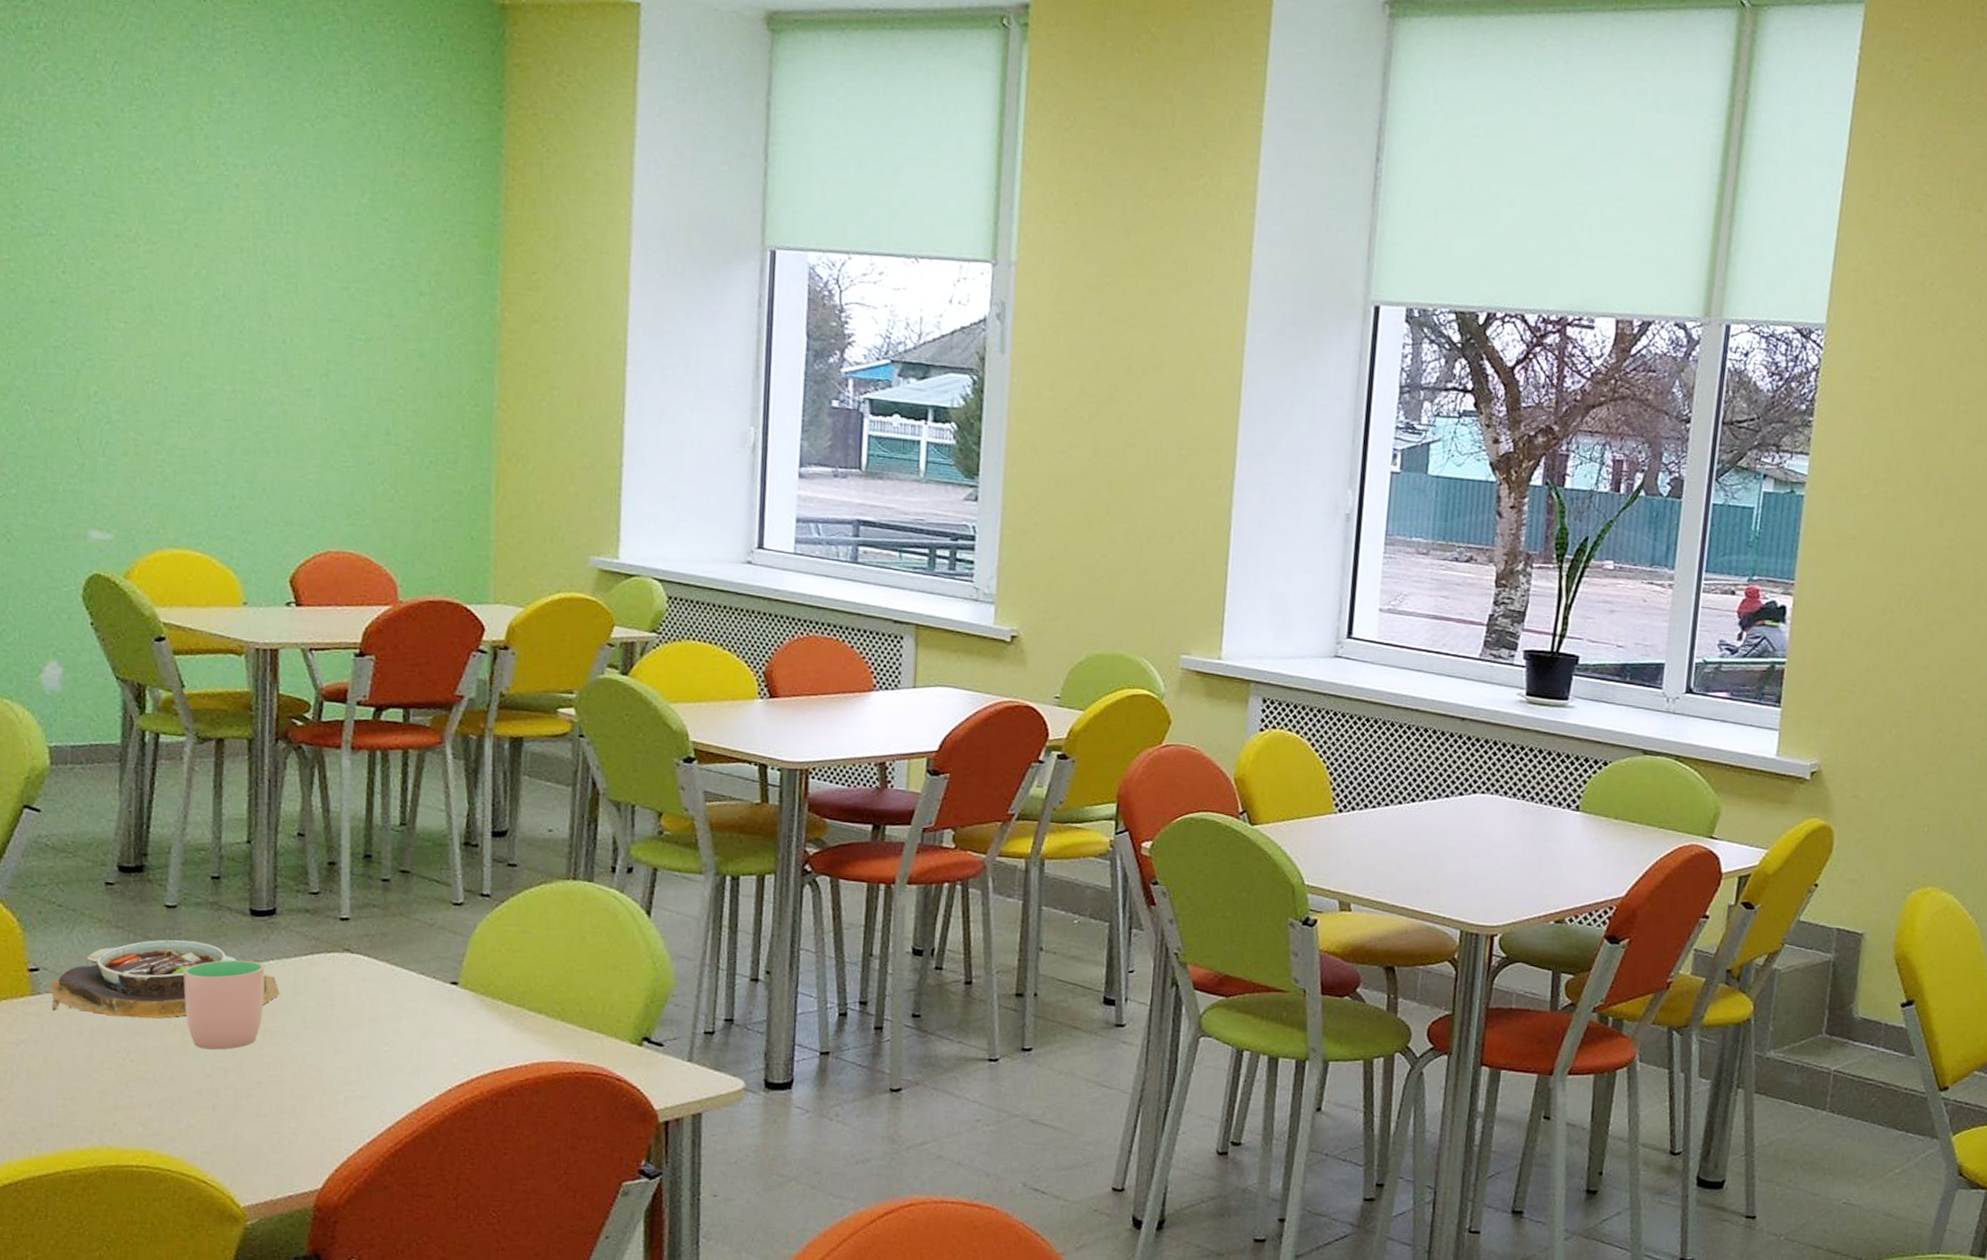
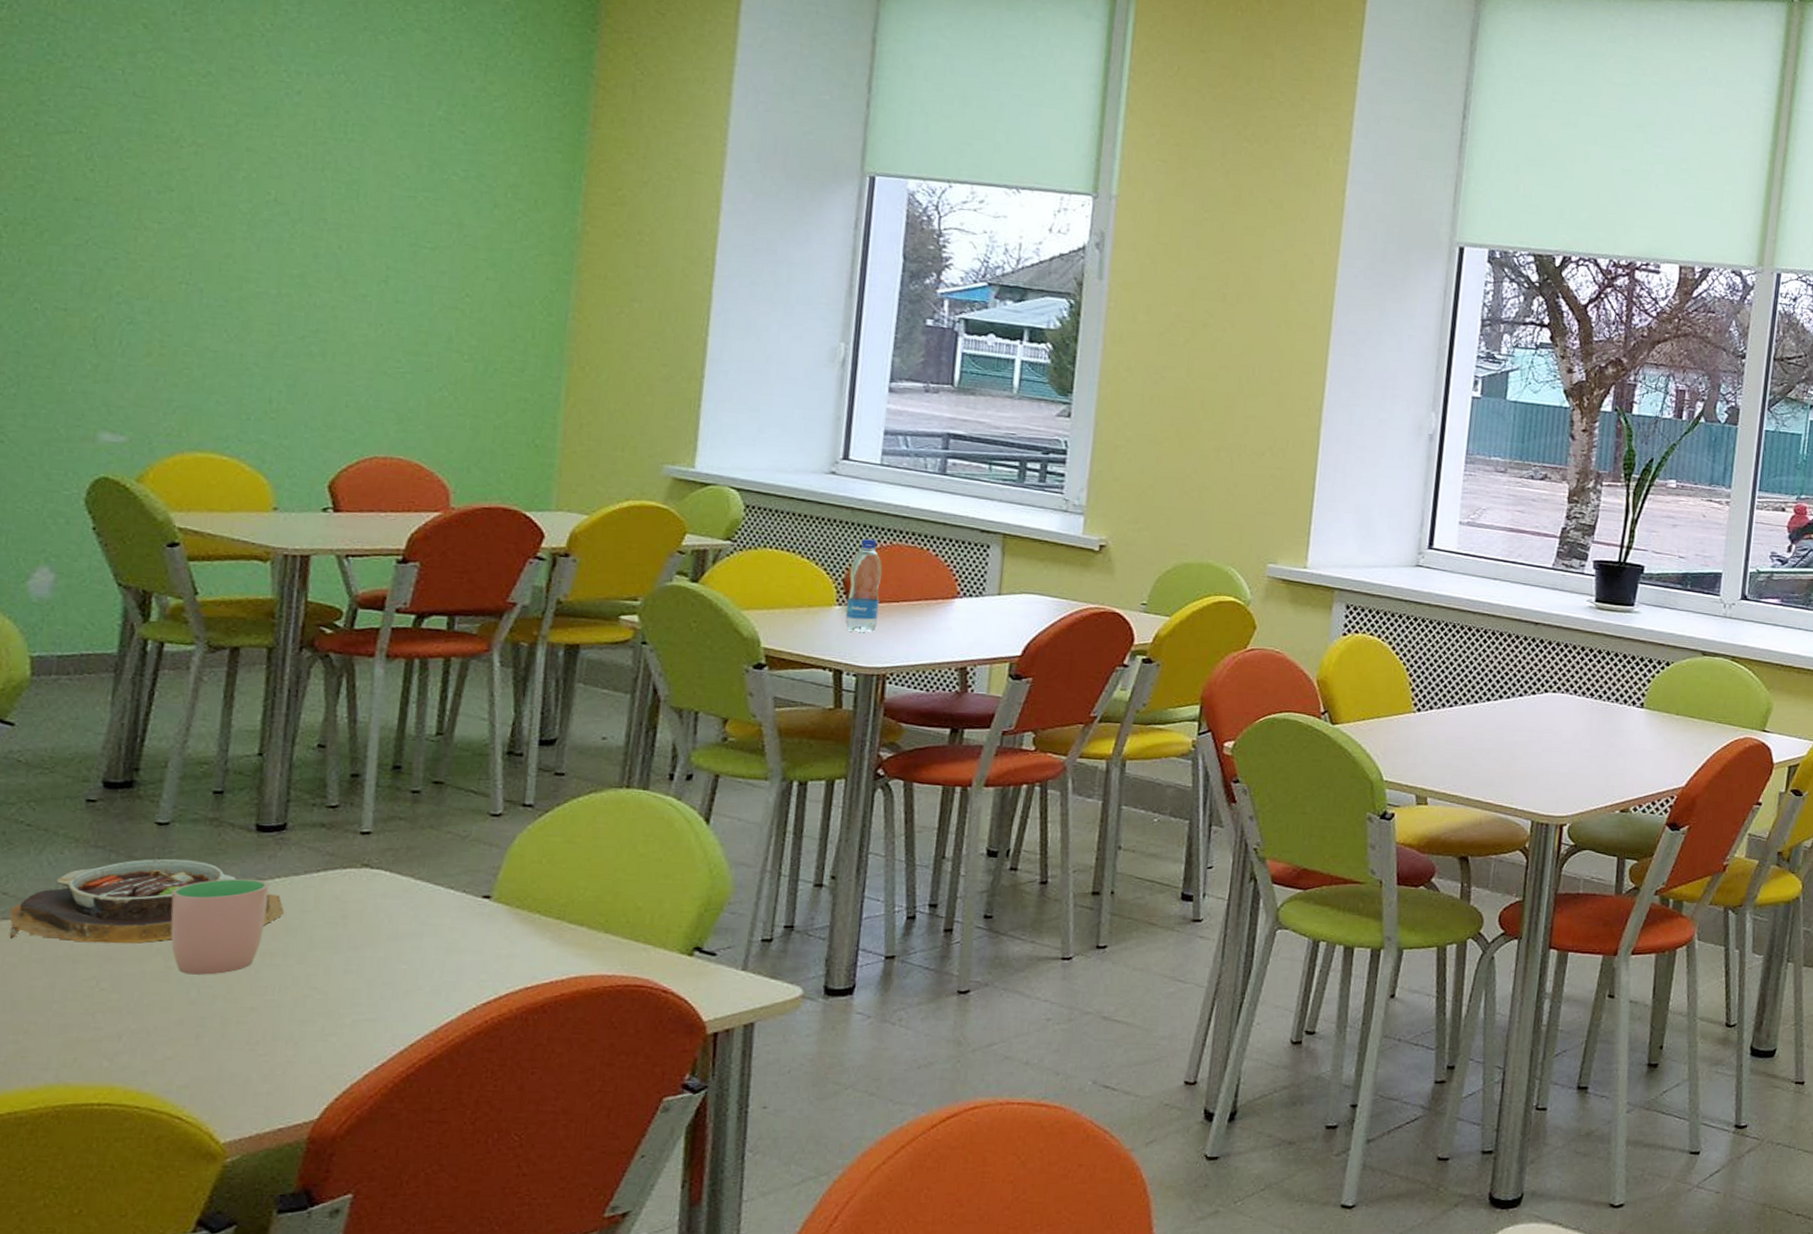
bottle: none [767,630,801,727] -> present [845,539,883,634]

